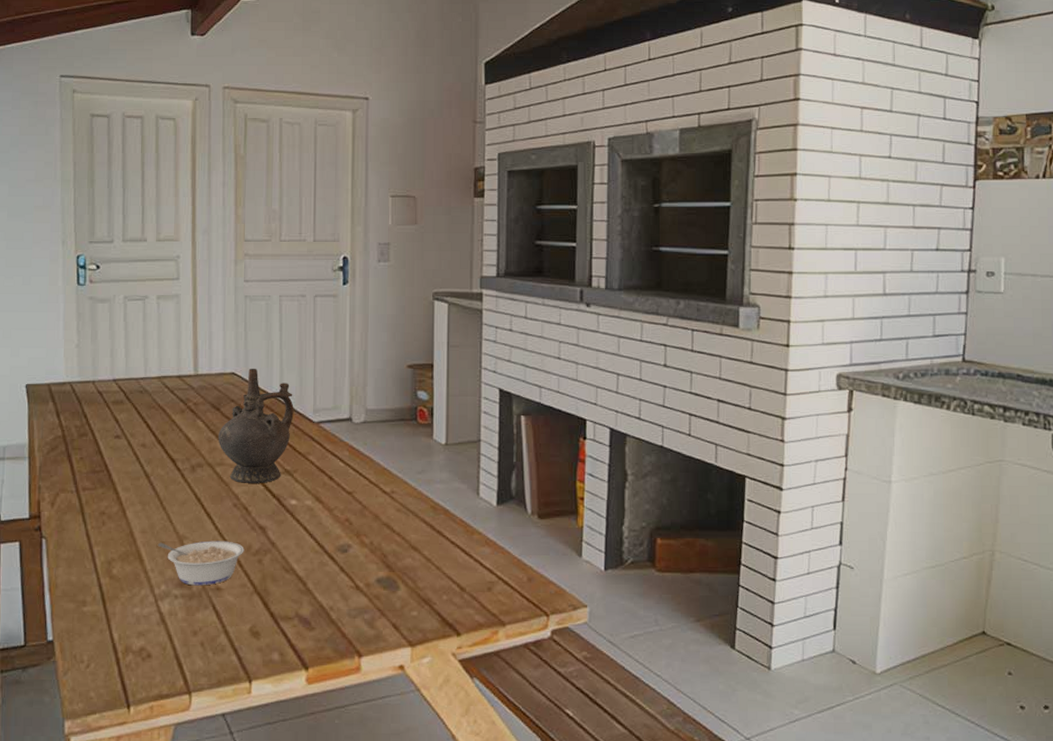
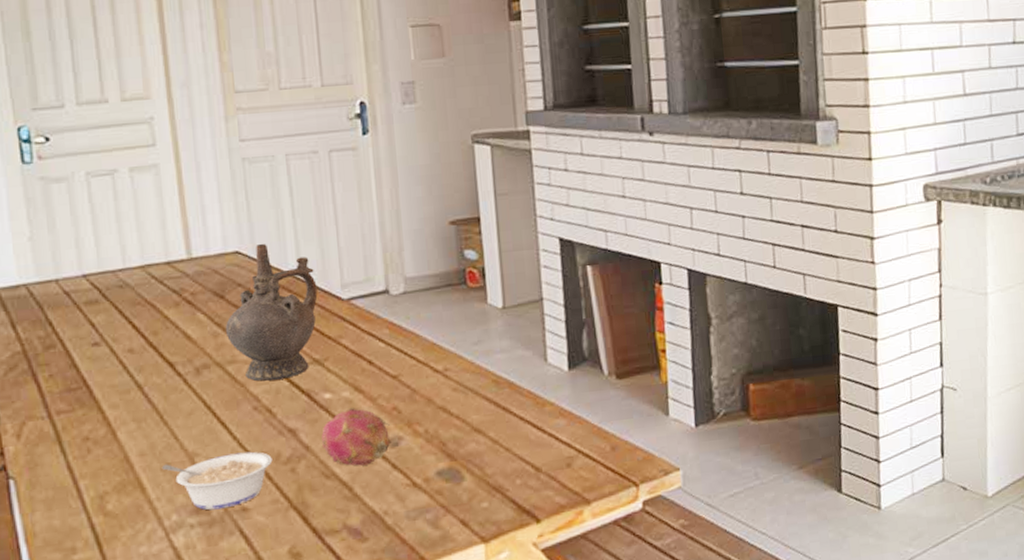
fruit: none [284,514,342,565] -> present [321,407,391,466]

